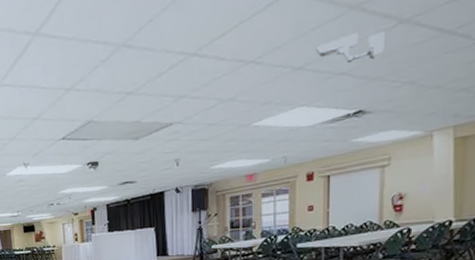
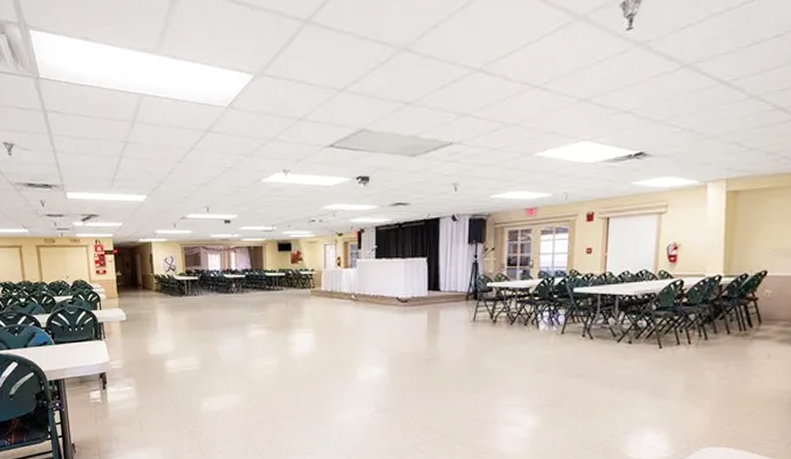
security camera: present [316,30,385,64] -> none [602,71,668,102]

